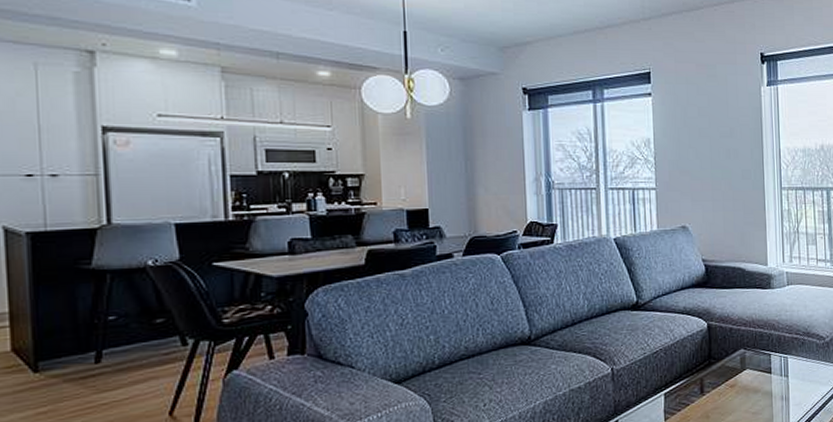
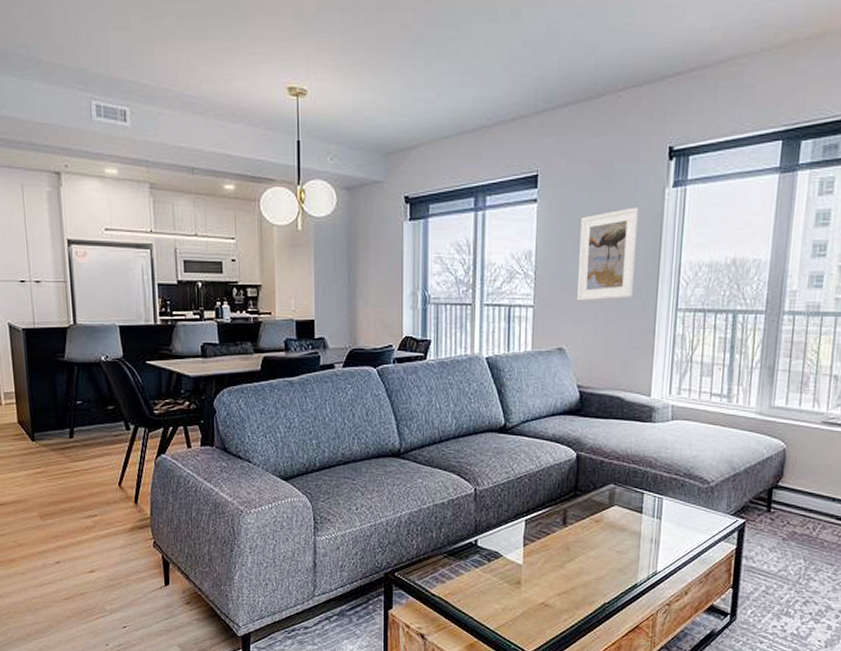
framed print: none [692,101,744,183] -> present [576,207,639,301]

